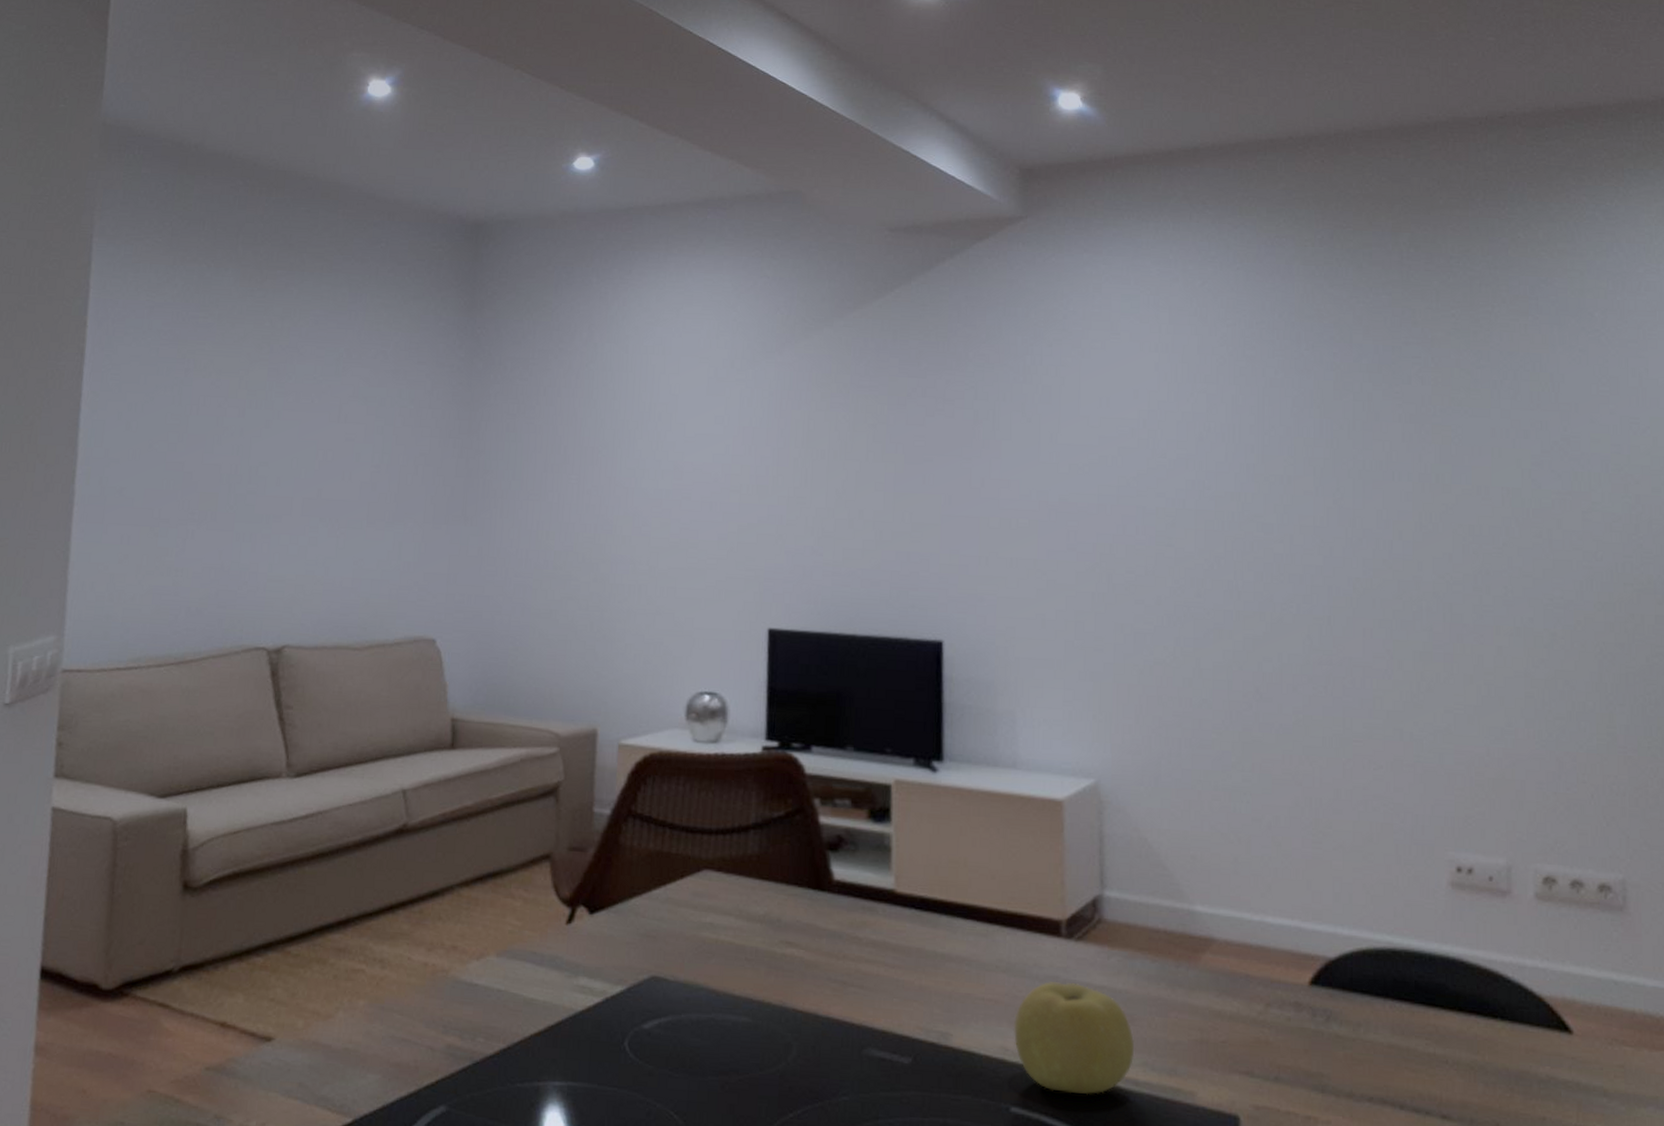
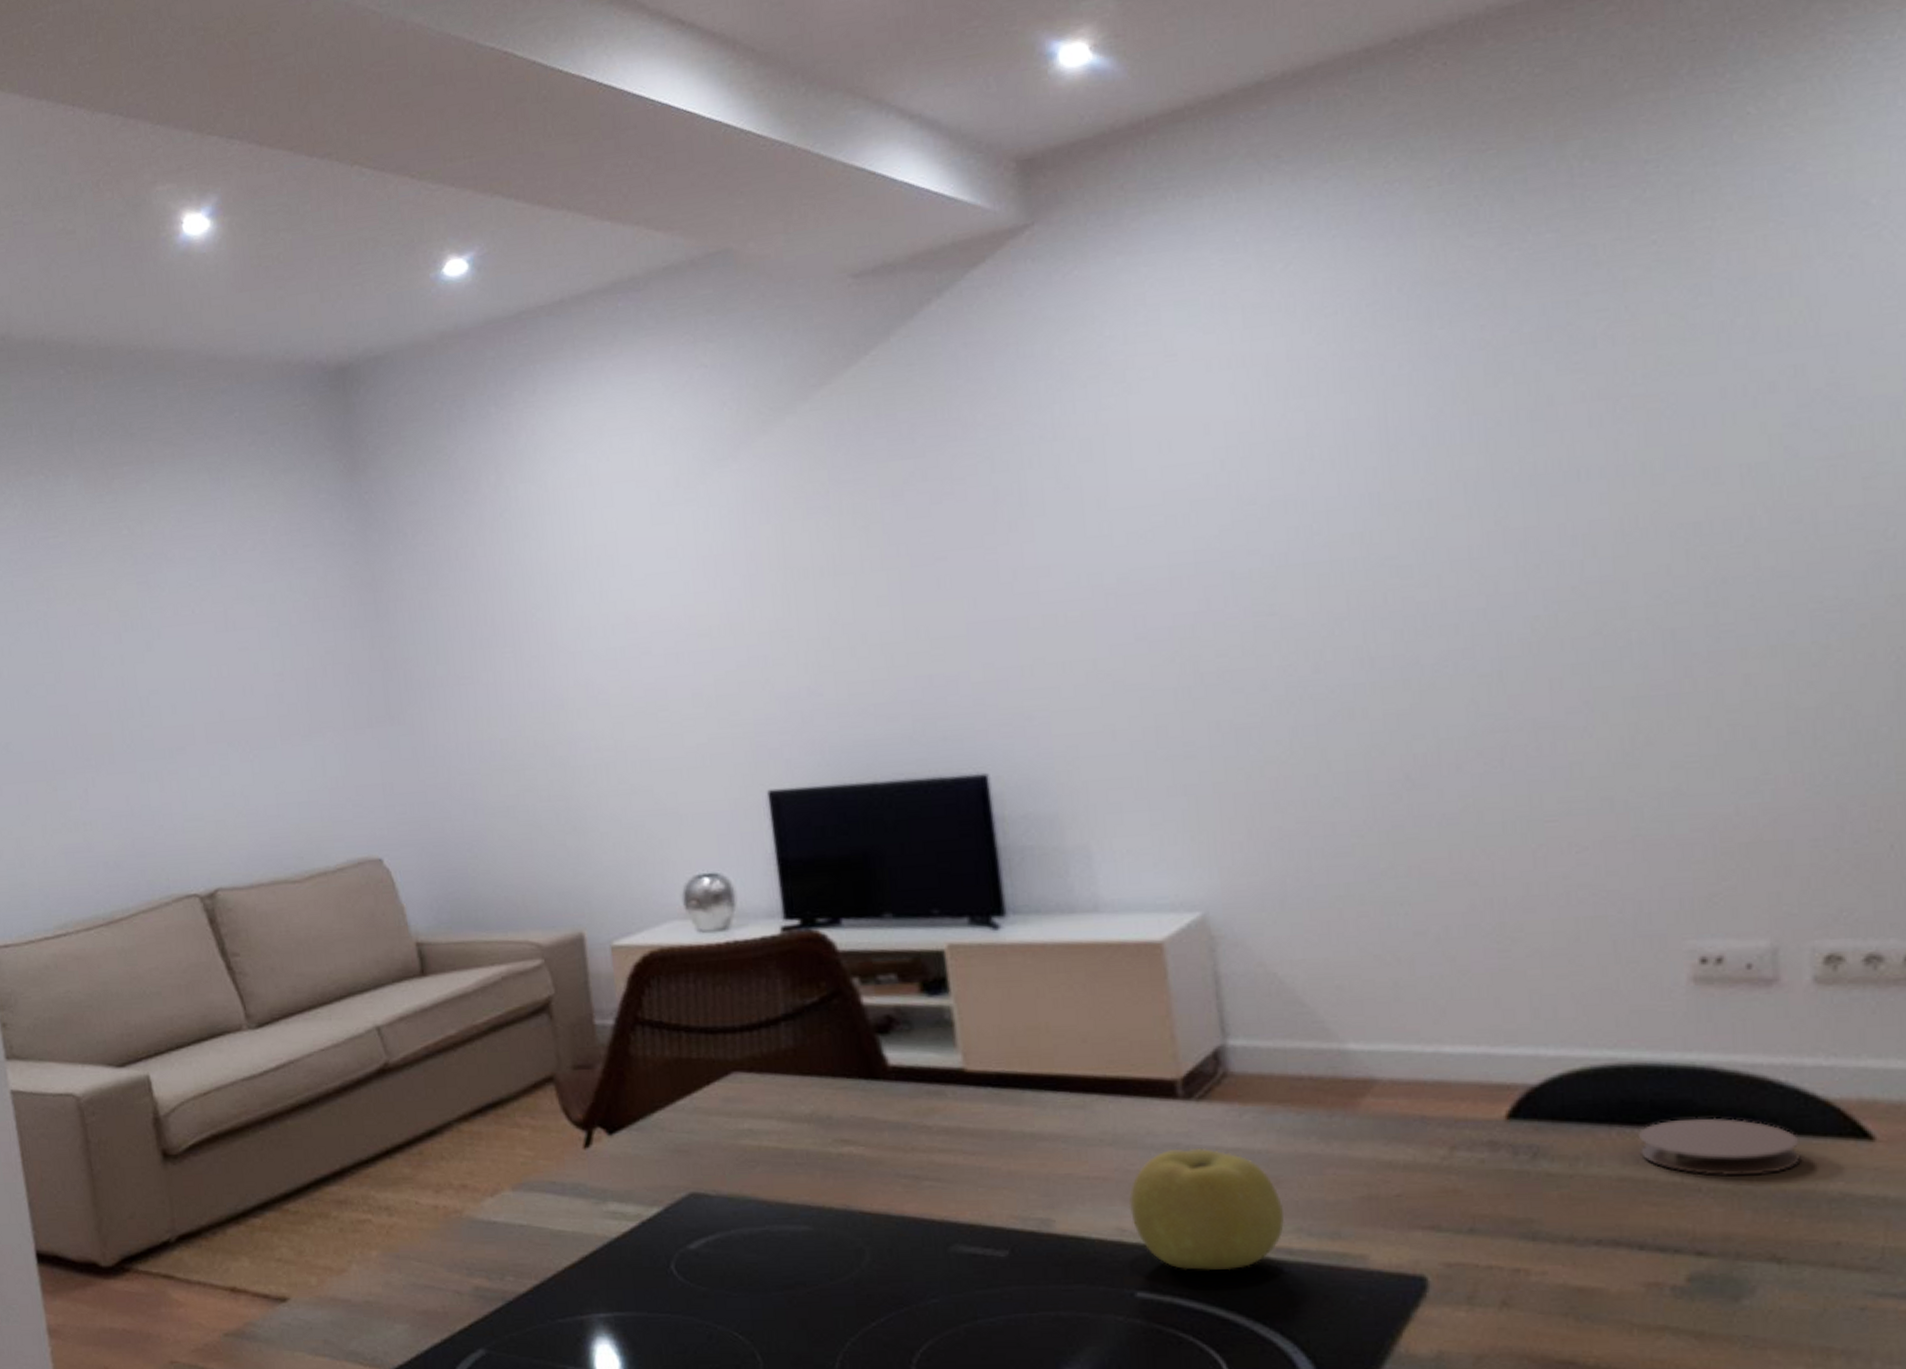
coaster: none [1404,1000,1520,1054] -> present [1637,1117,1801,1175]

